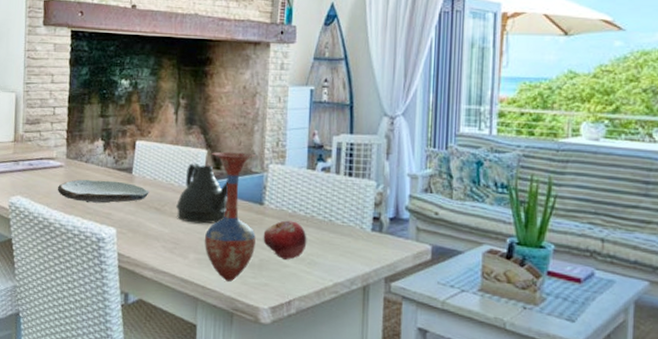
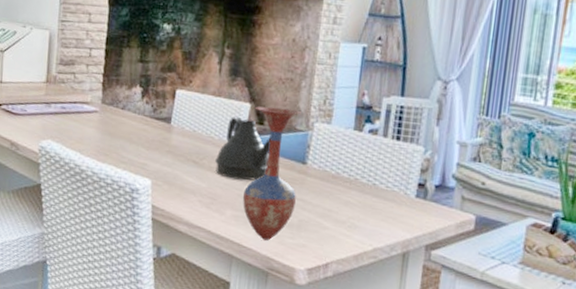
plate: present [58,179,149,204] -> none [91,126,188,154]
fruit: present [263,220,307,260] -> none [303,181,349,222]

